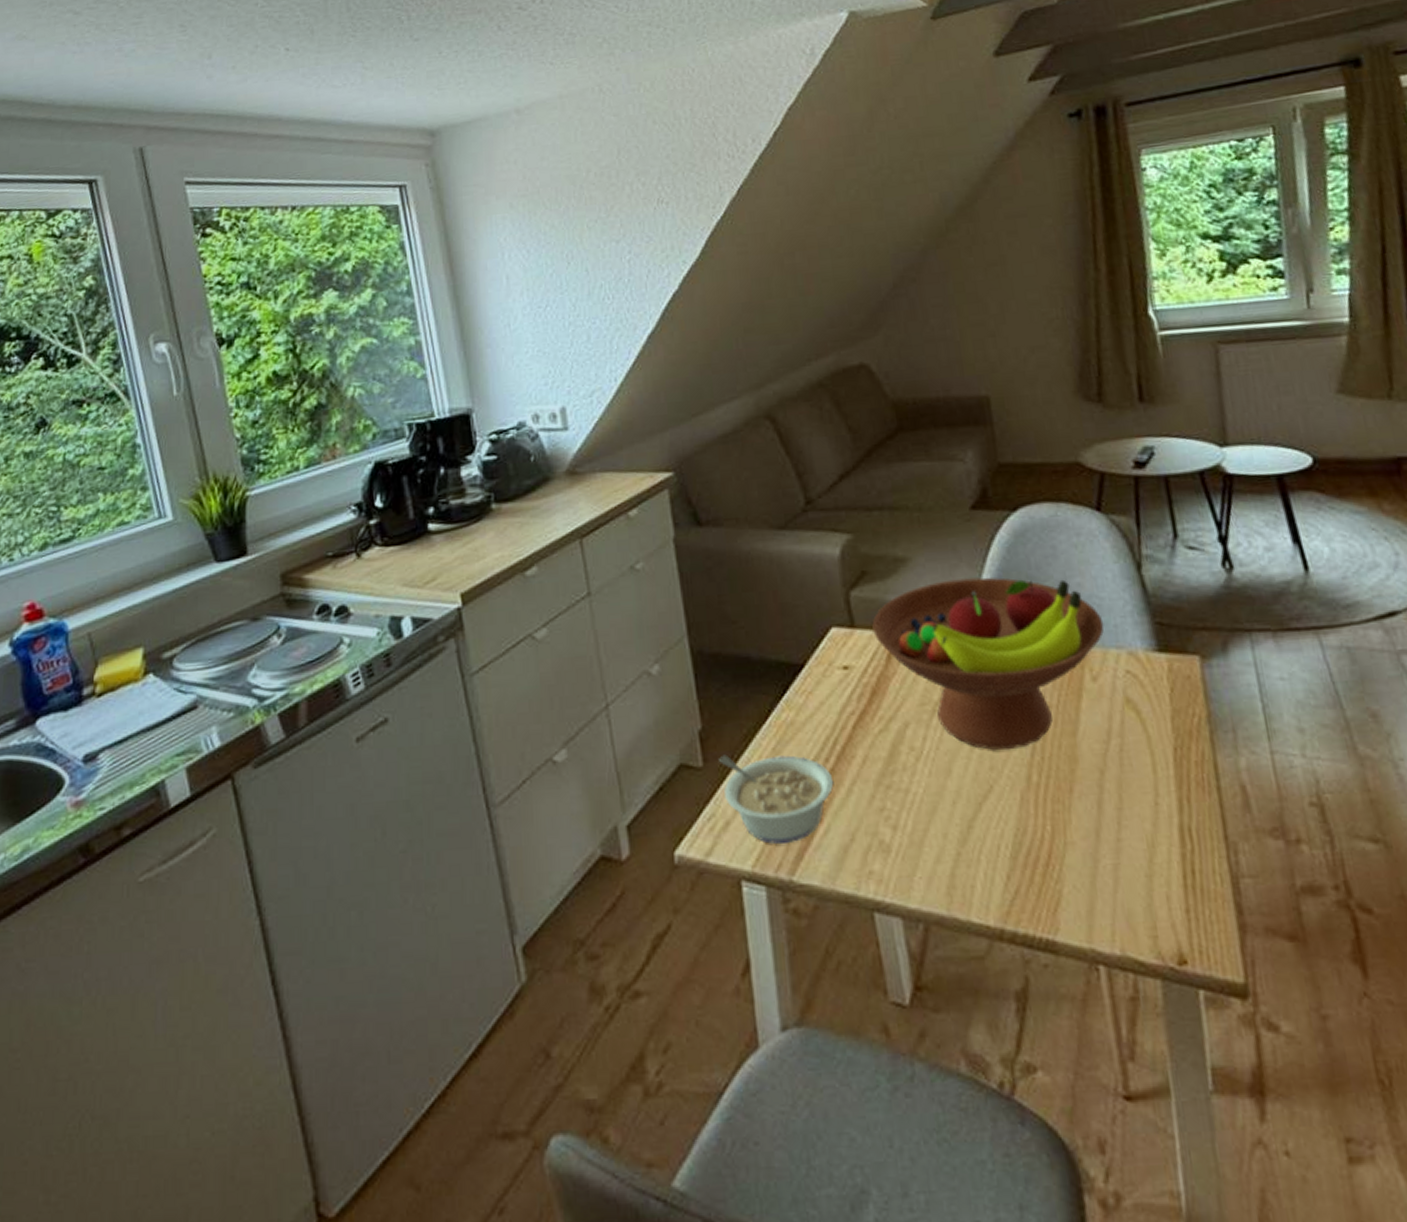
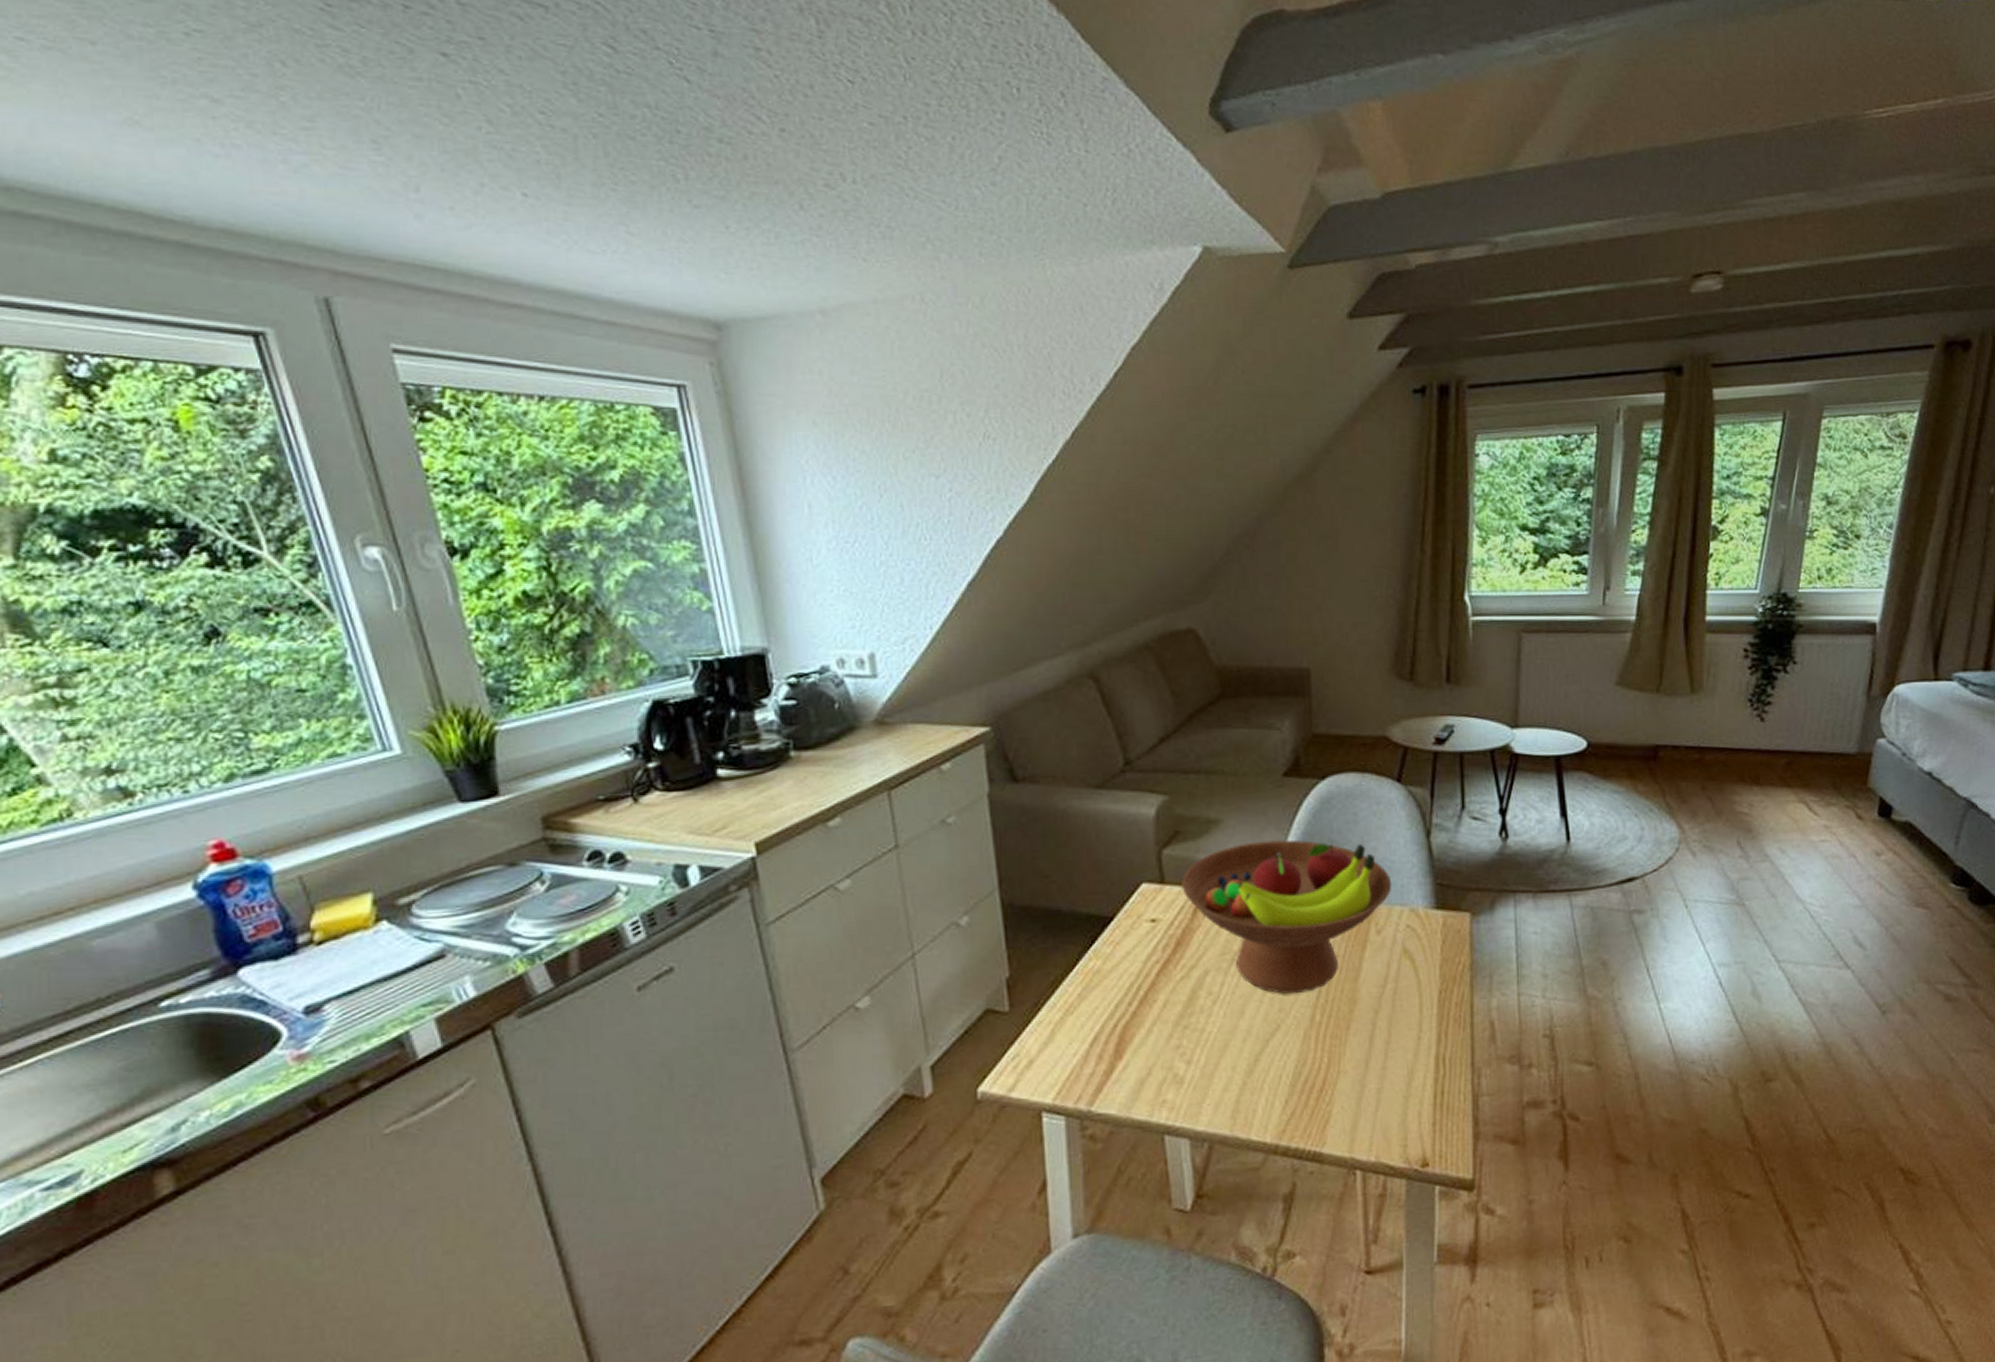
legume: present [719,754,834,844] -> none [1025,1000,1135,1079]

